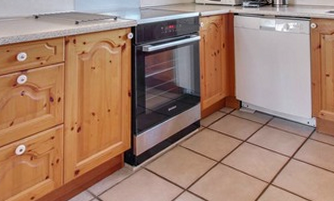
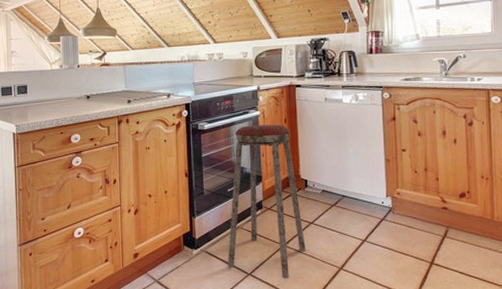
music stool: none [165,49,239,194] -> present [227,124,306,279]

